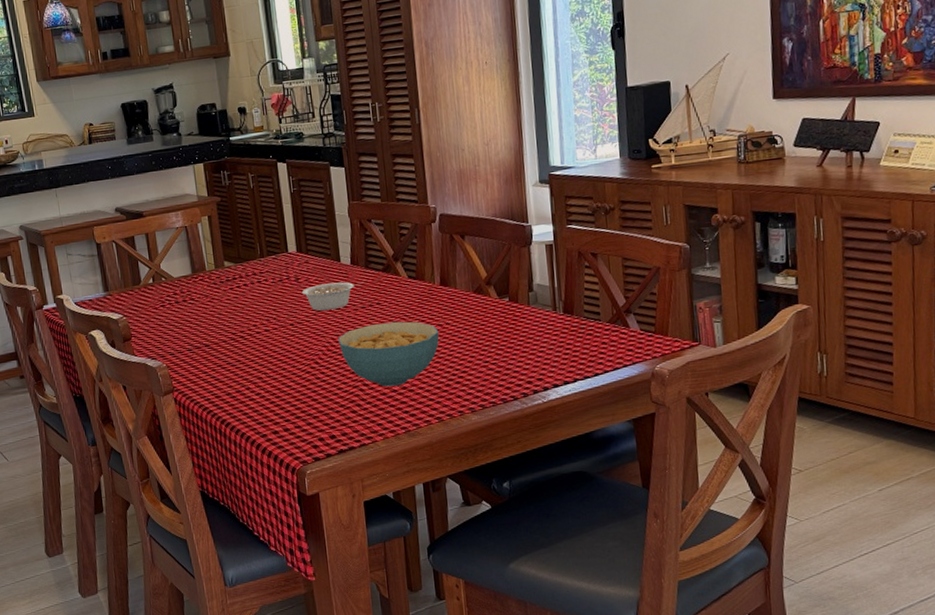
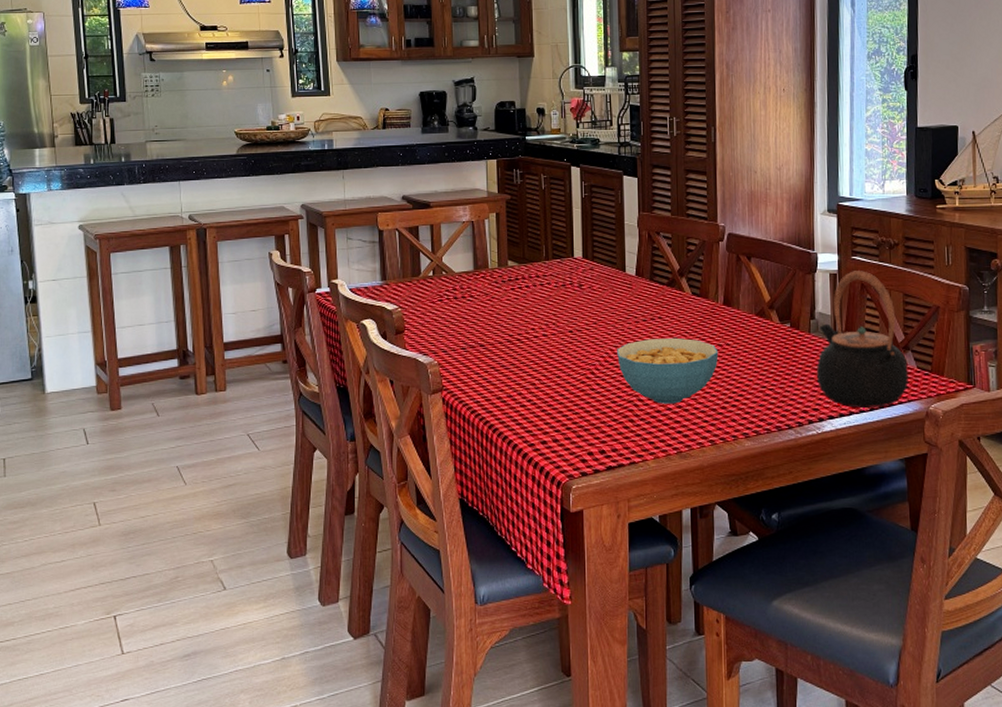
legume: present [301,282,363,311] -> none [583,292,646,321]
teapot: none [538,238,632,375] -> present [816,271,908,408]

